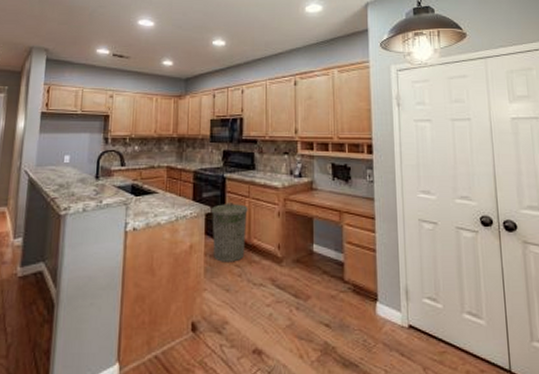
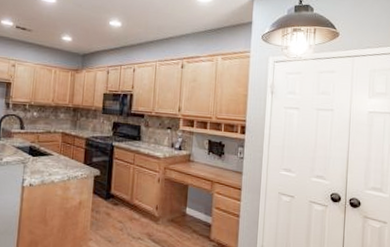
trash can: present [211,203,248,262] -> none [99,167,132,218]

